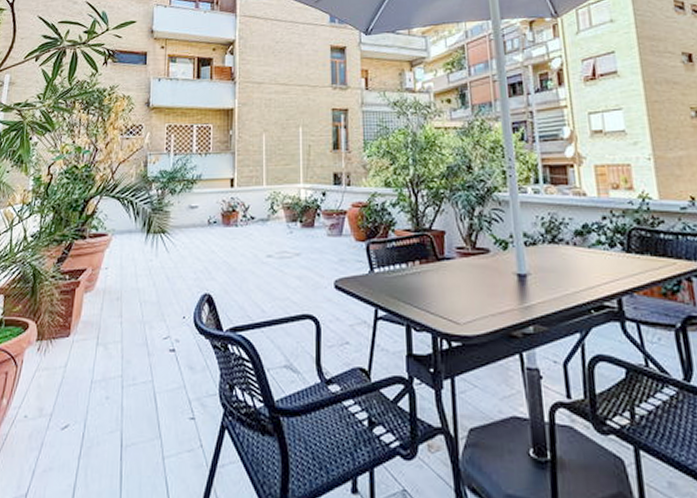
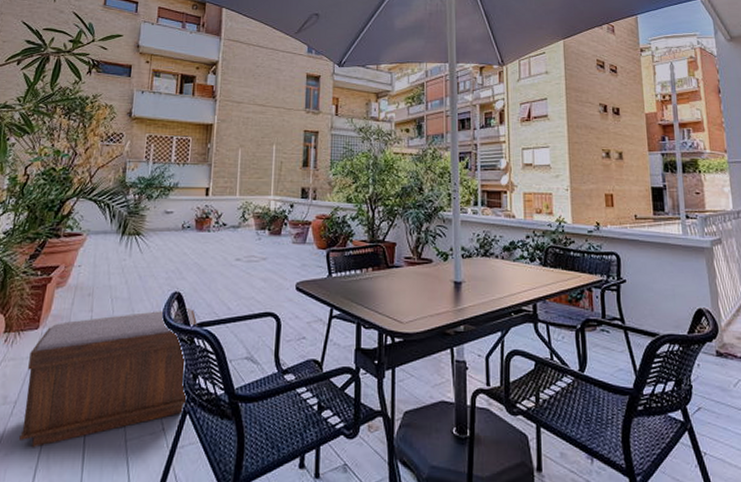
bench: none [57,310,231,464] -> present [19,307,198,448]

